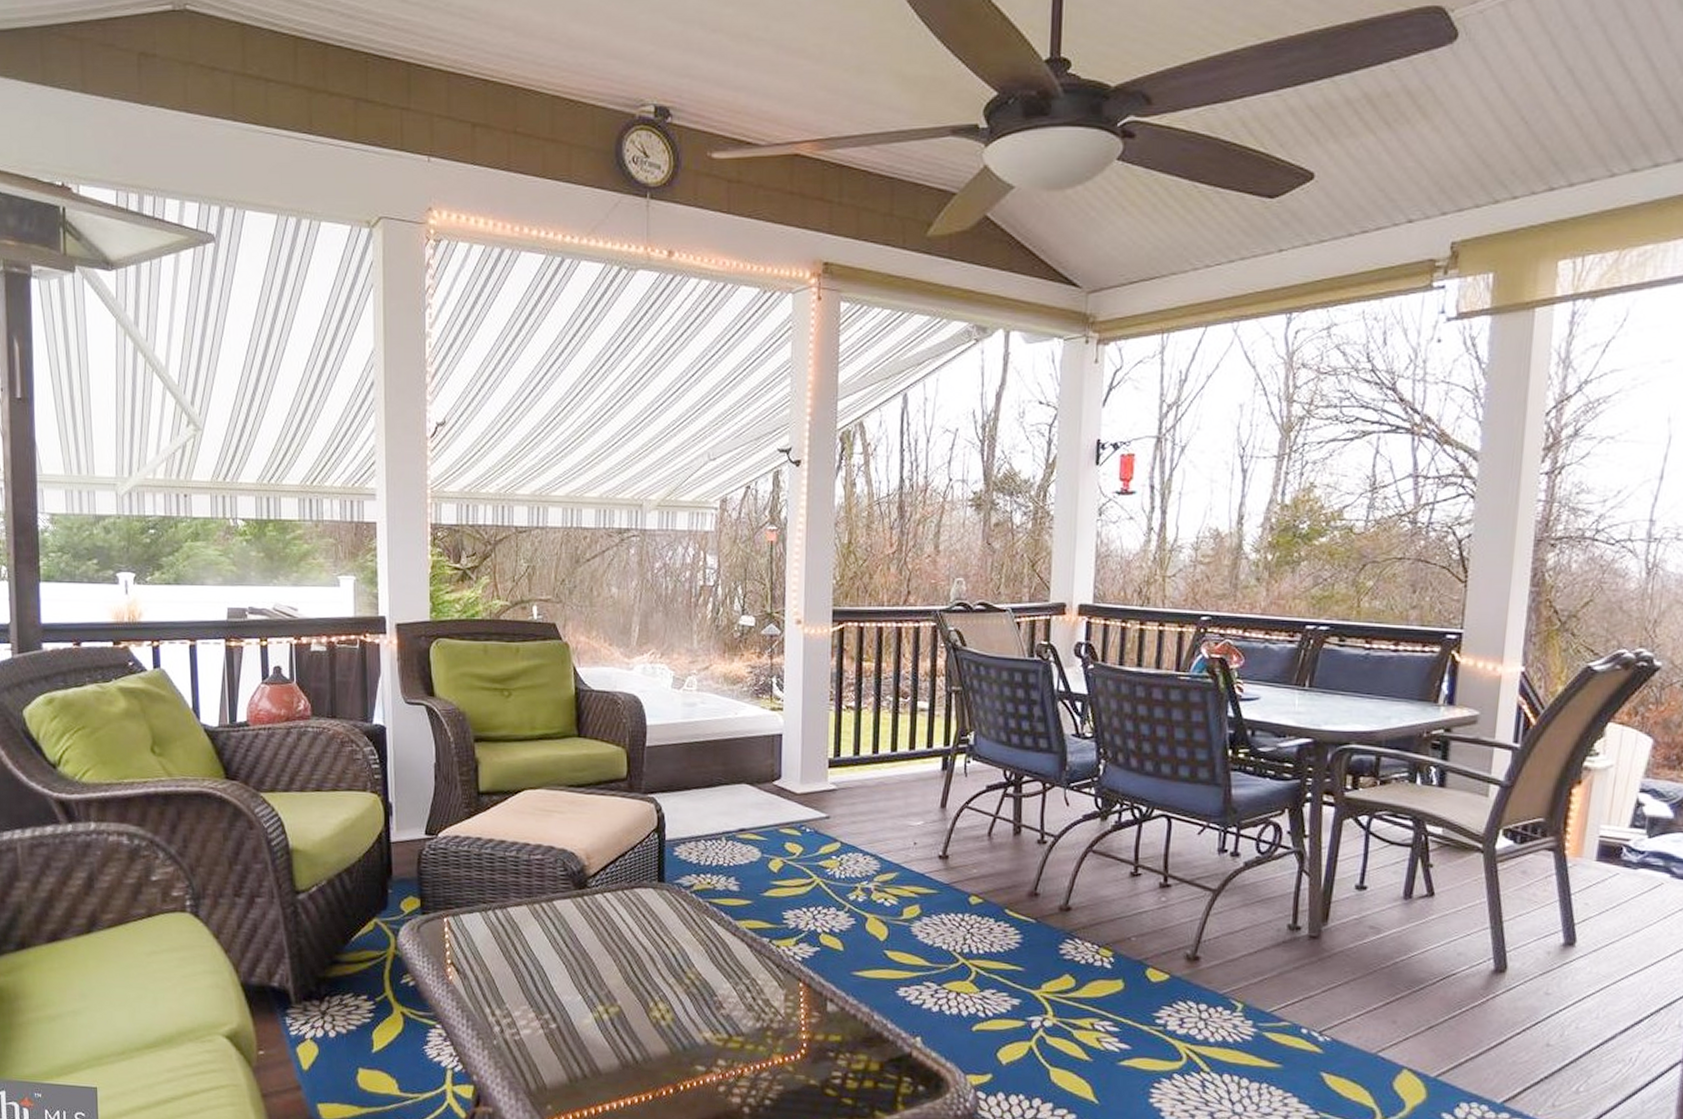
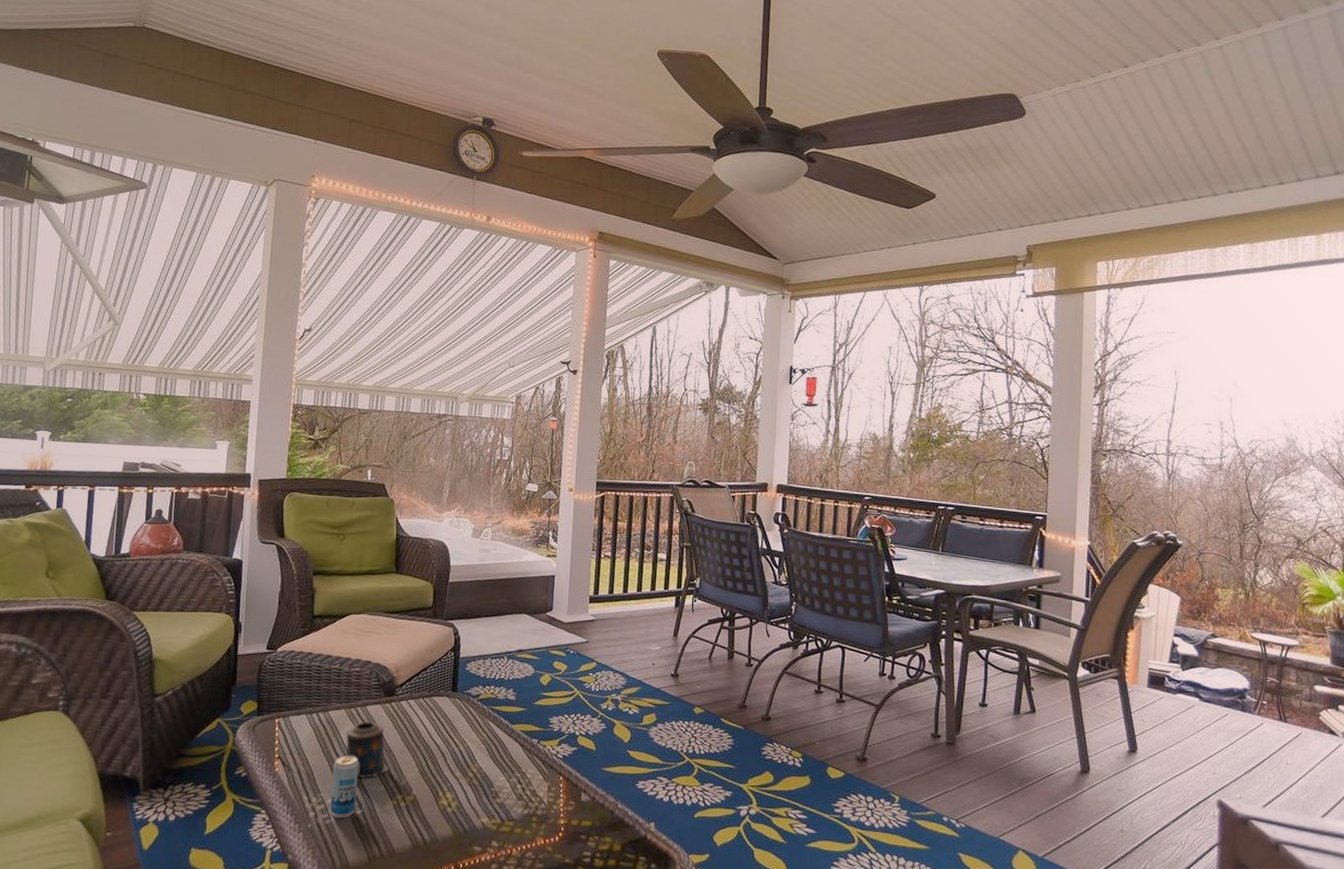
beverage can: none [518,960,549,1034] -> present [330,755,359,818]
candle: none [530,920,585,987] -> present [345,722,388,778]

